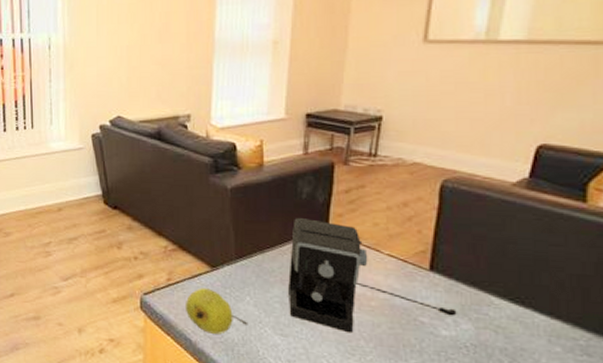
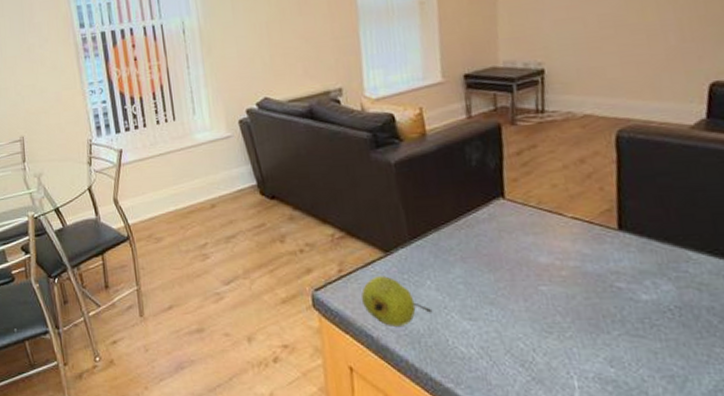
coffee maker: present [288,217,457,334] -> none [466,186,655,309]

